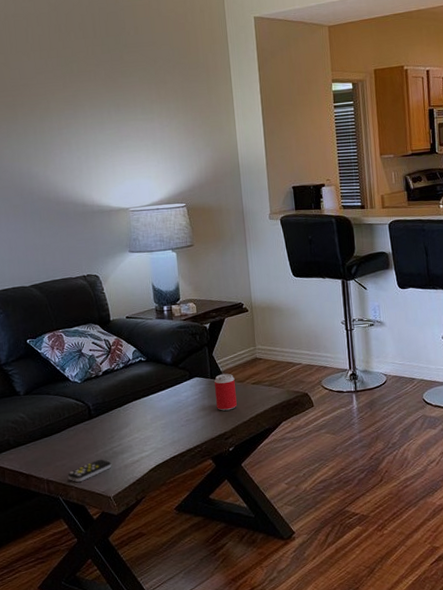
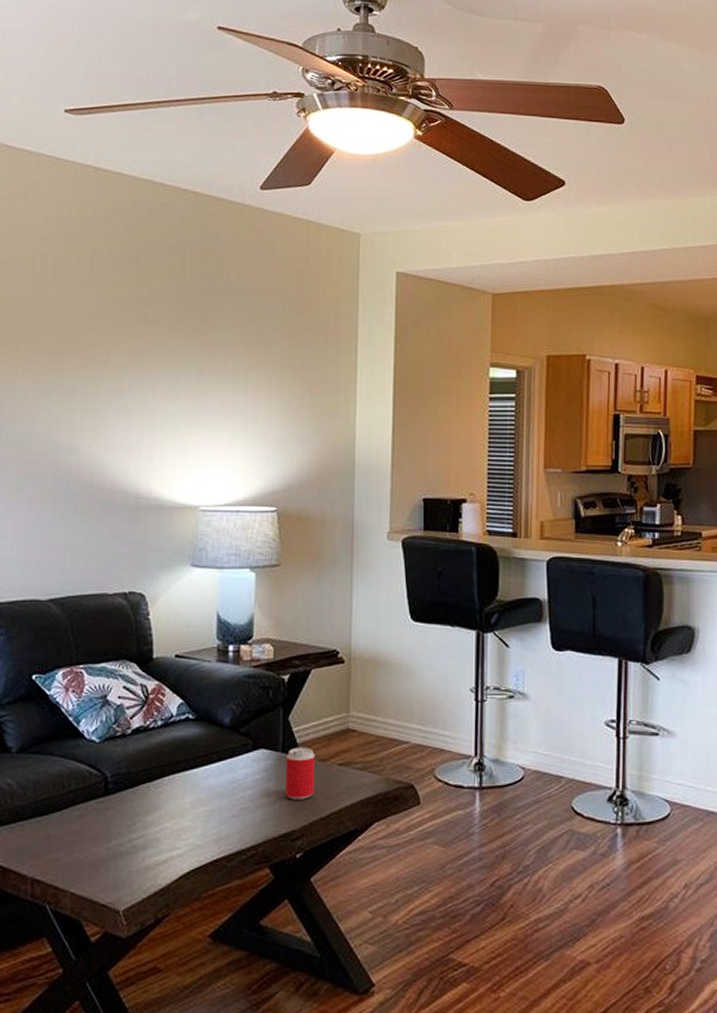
remote control: present [67,459,112,482] -> none [61,854,127,885]

